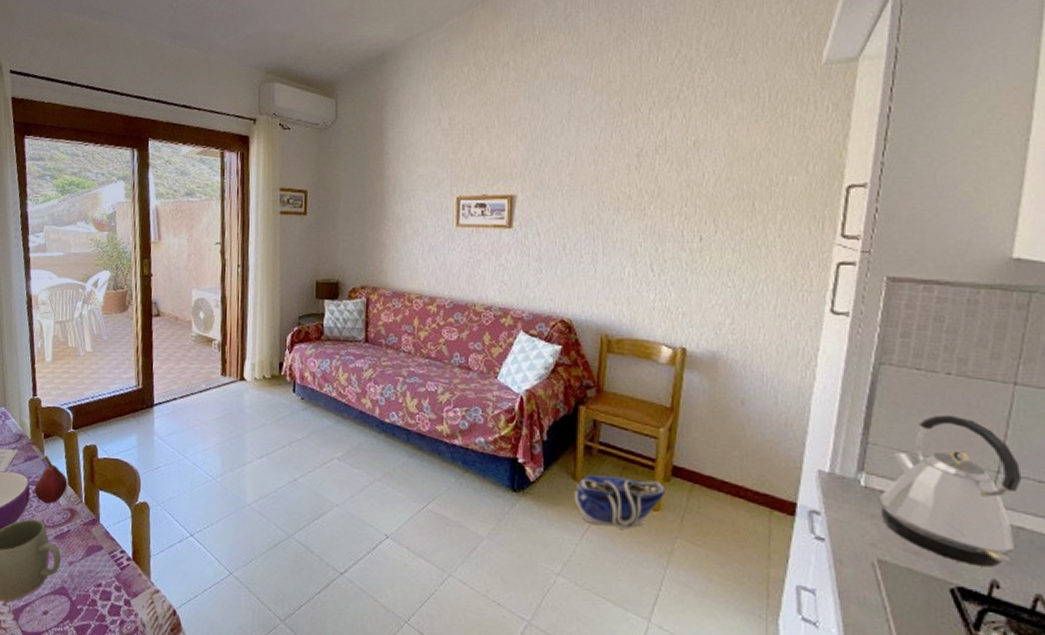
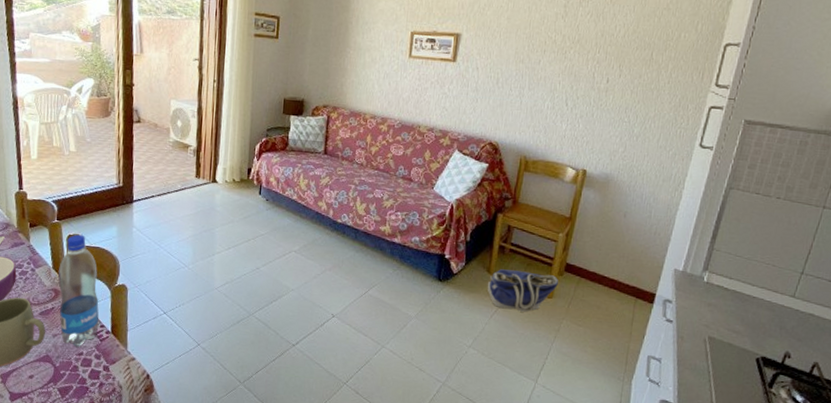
fruit: present [34,456,68,504] -> none [20,243,52,285]
bottle: none [74,445,119,577] -> present [58,234,99,347]
kettle: present [878,414,1022,567] -> none [714,229,818,343]

